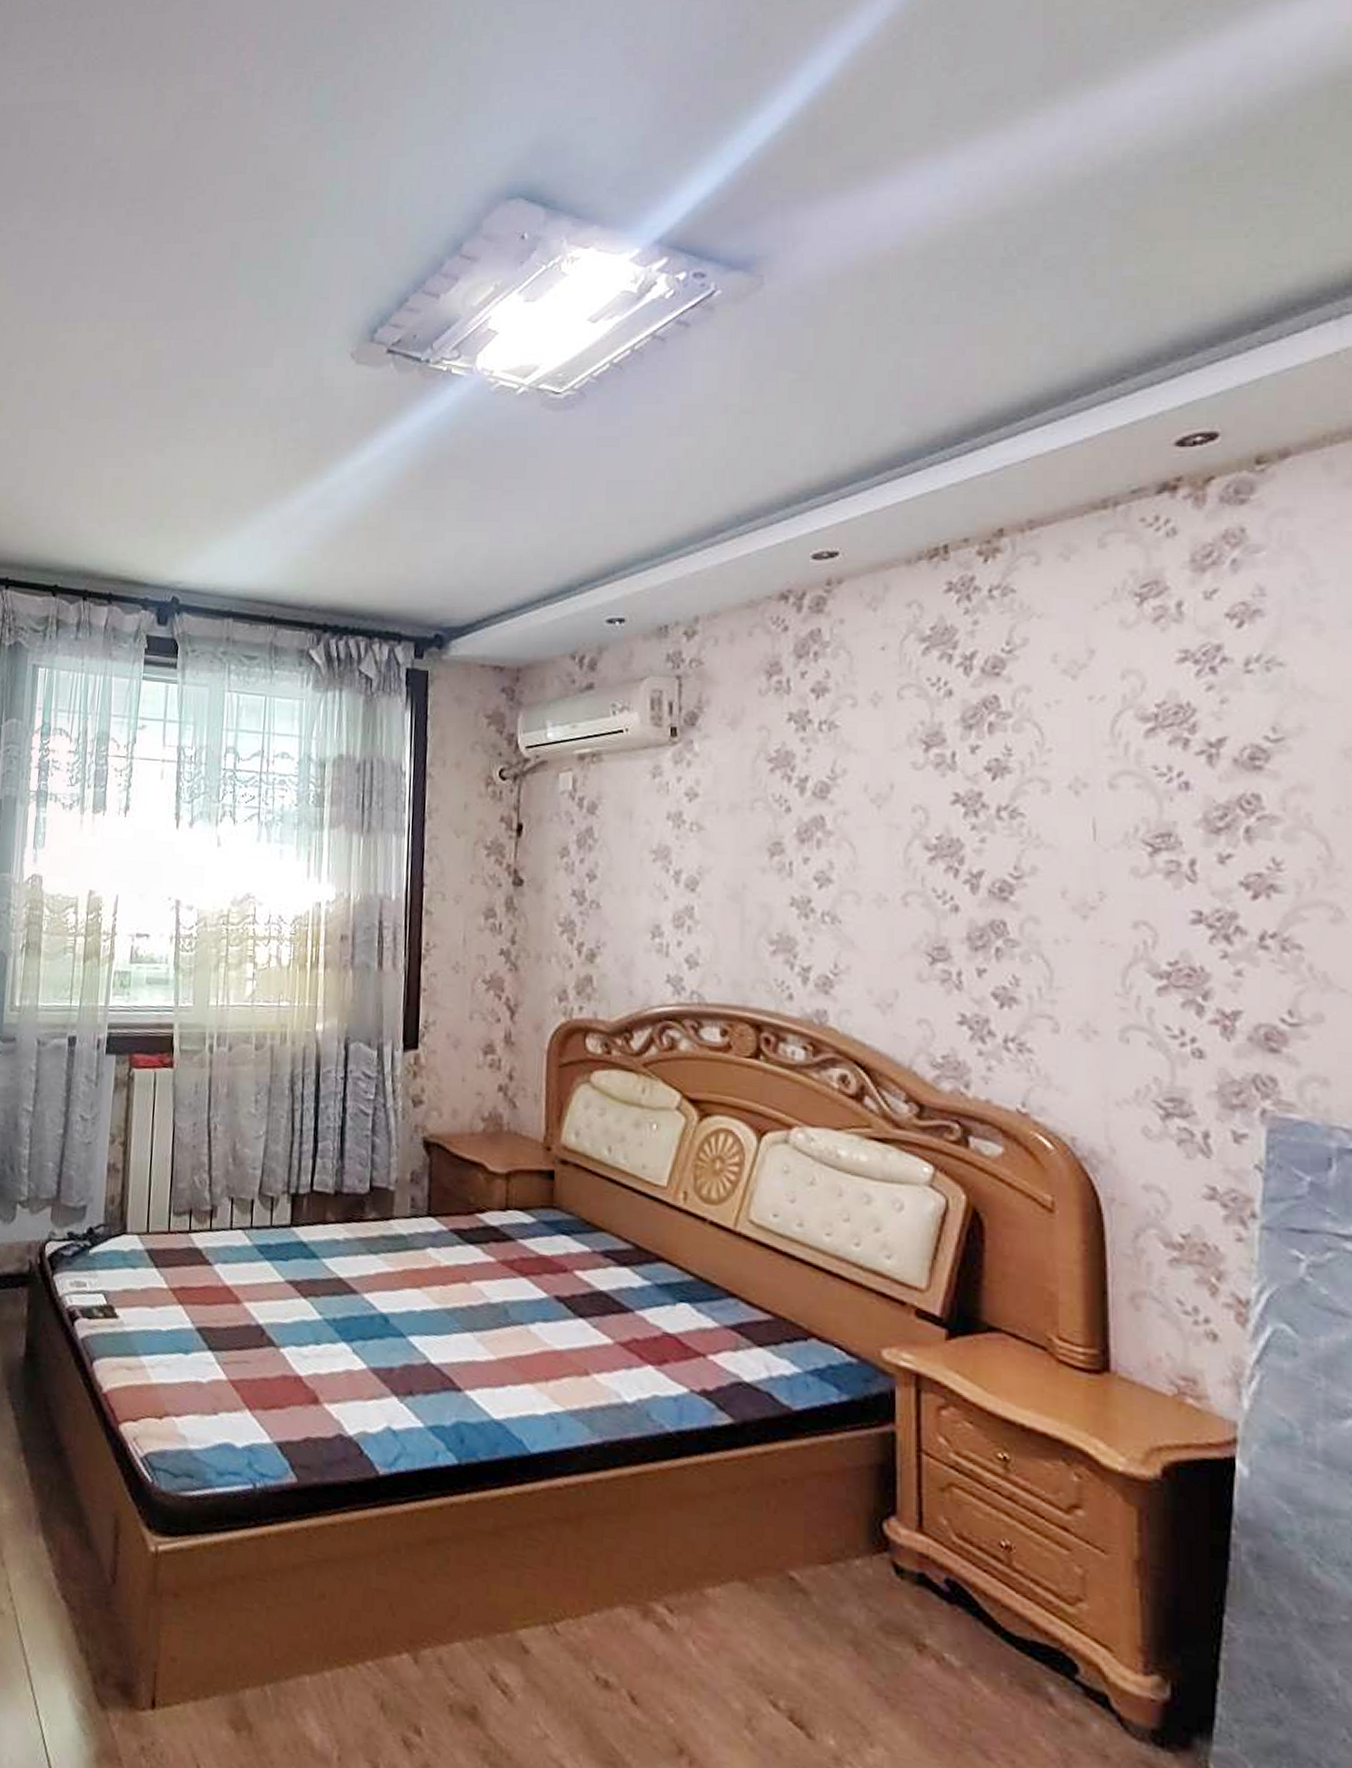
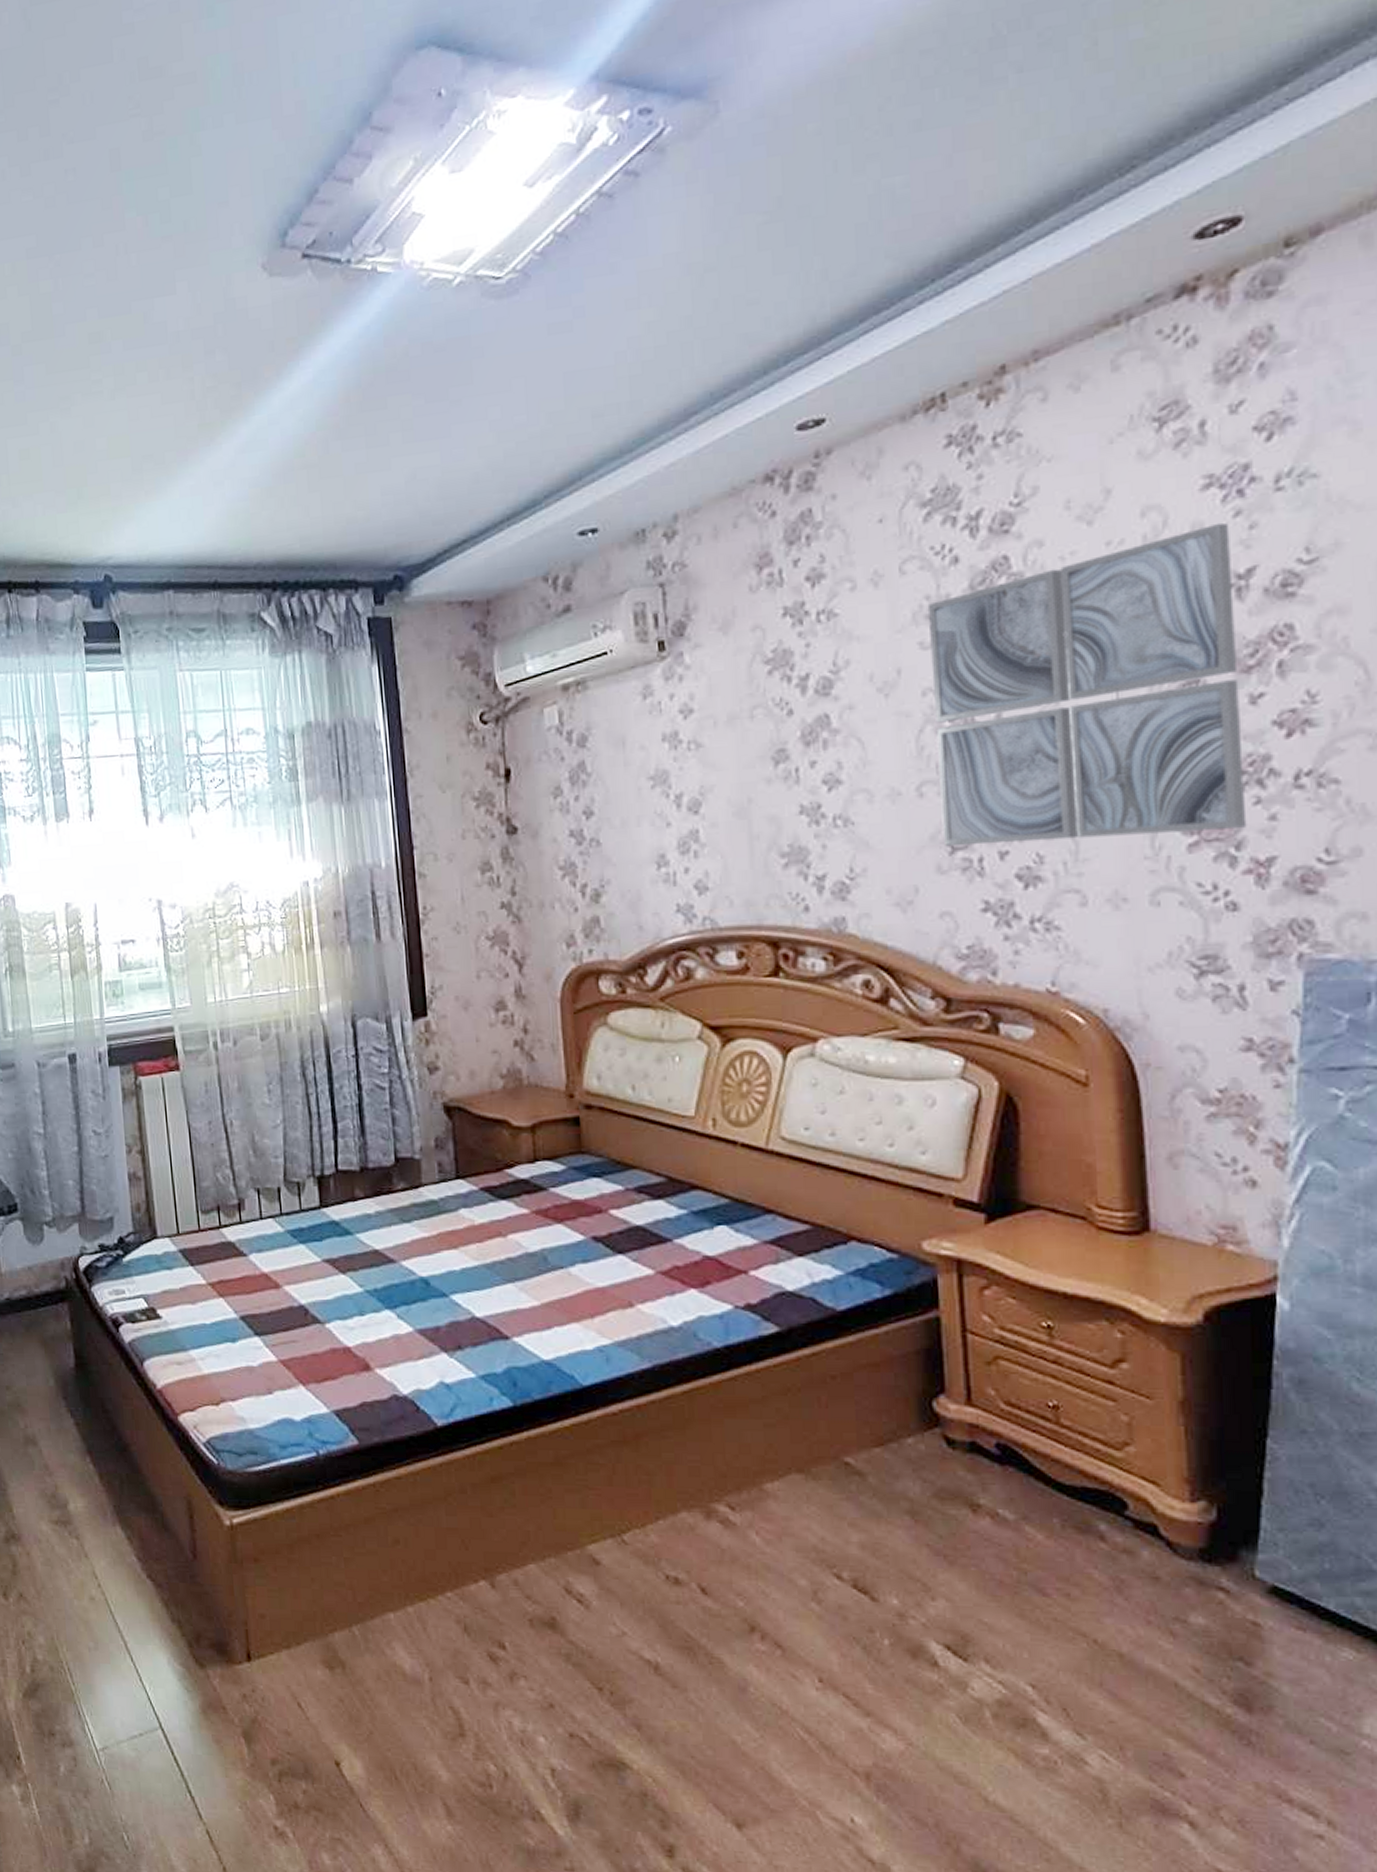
wall art: none [922,693,1214,979] -> present [929,522,1247,846]

